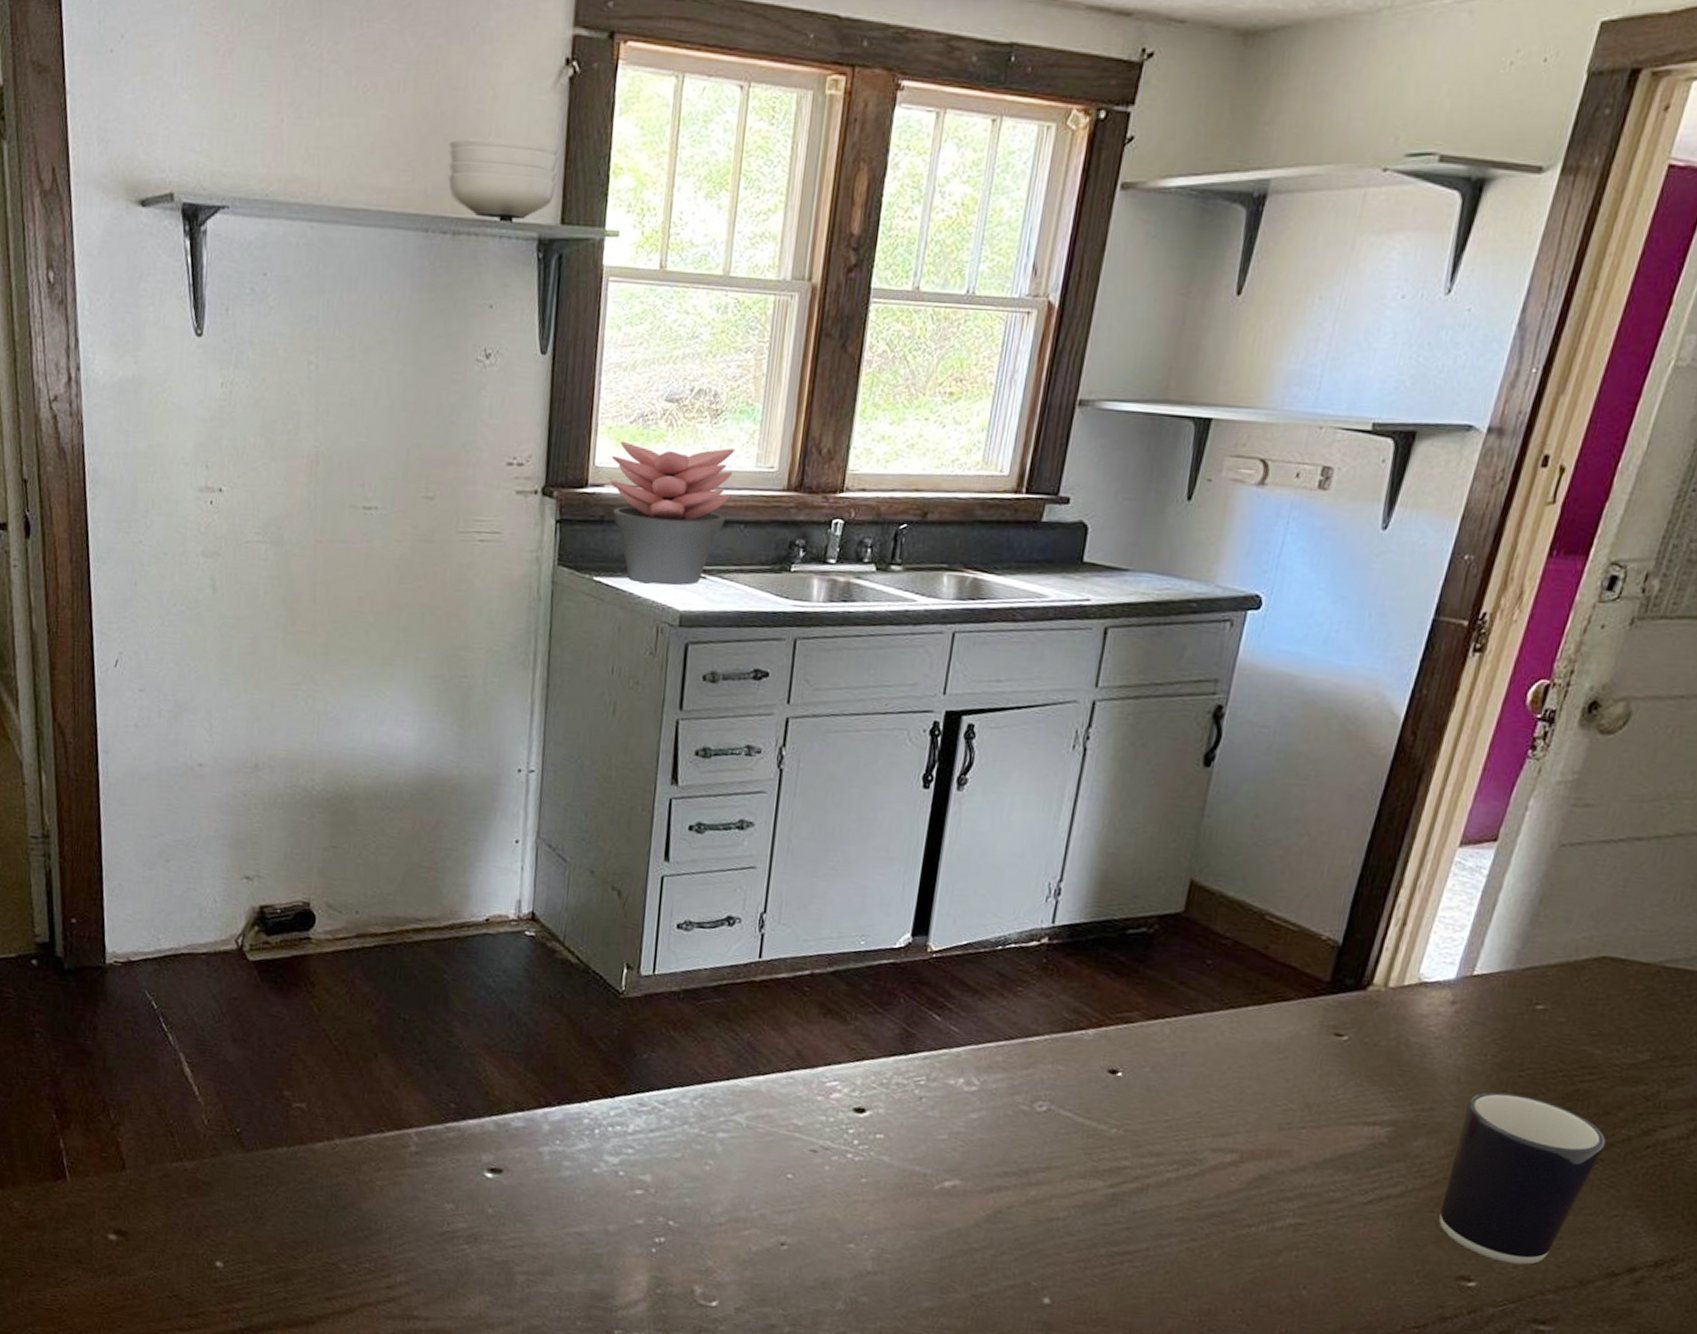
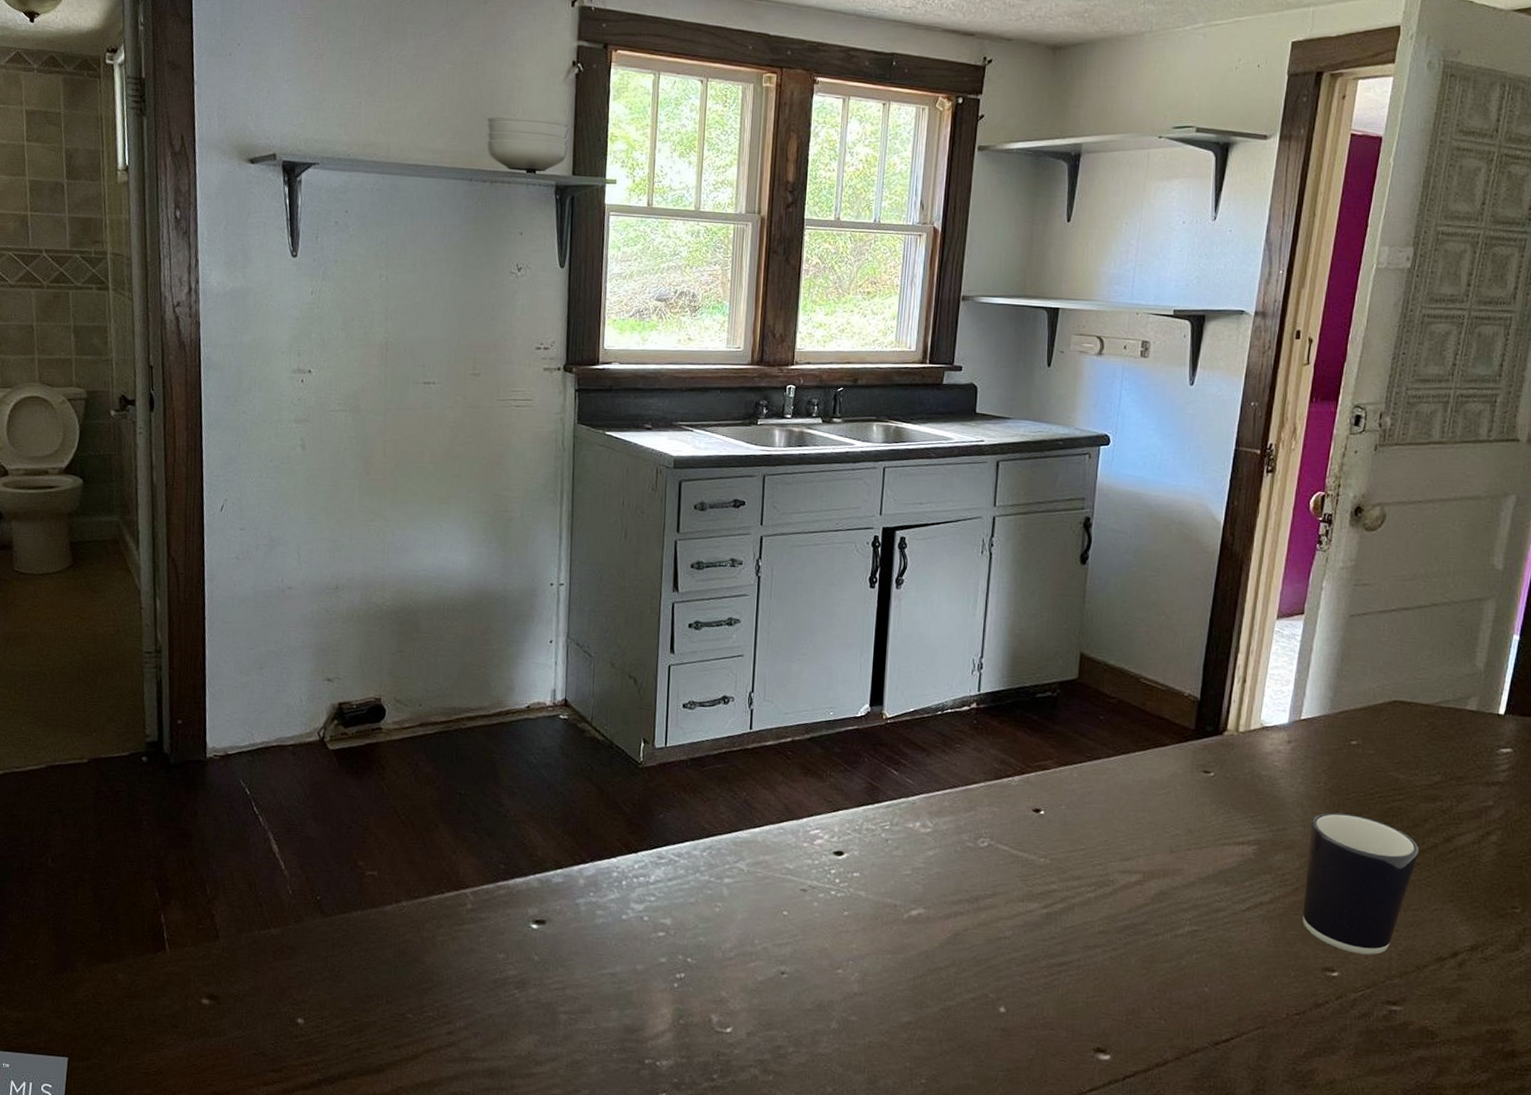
succulent plant: present [610,441,734,586] -> none [616,330,710,437]

